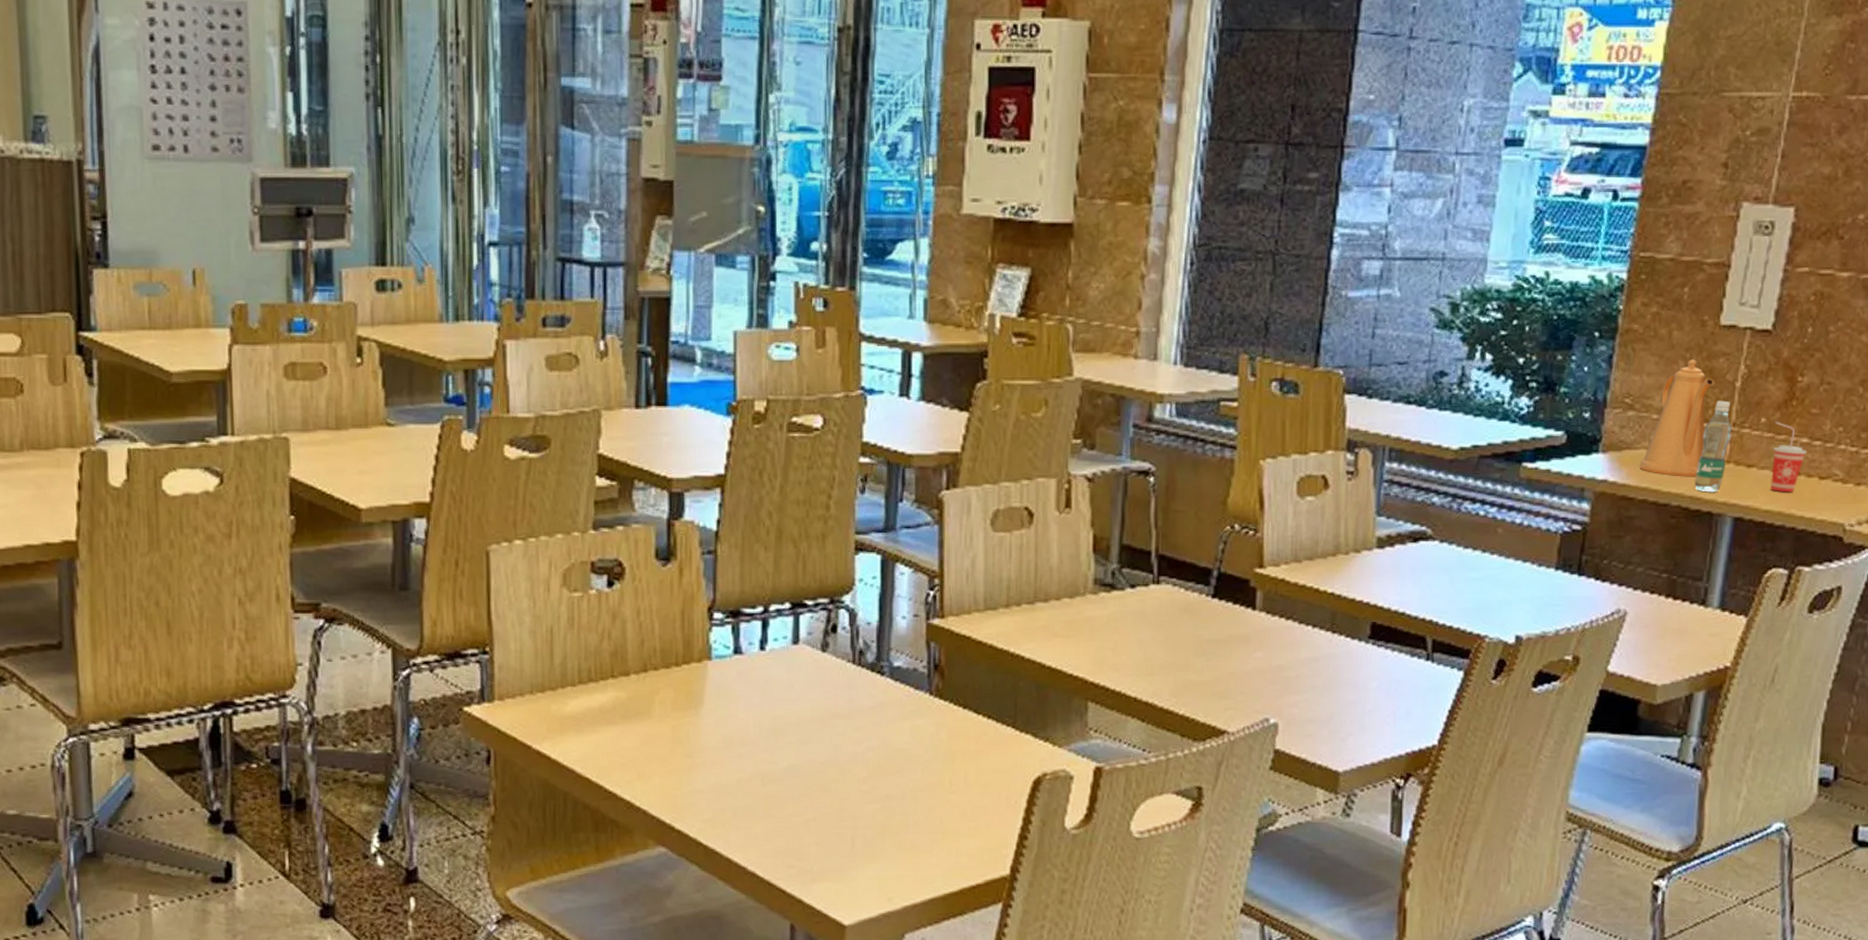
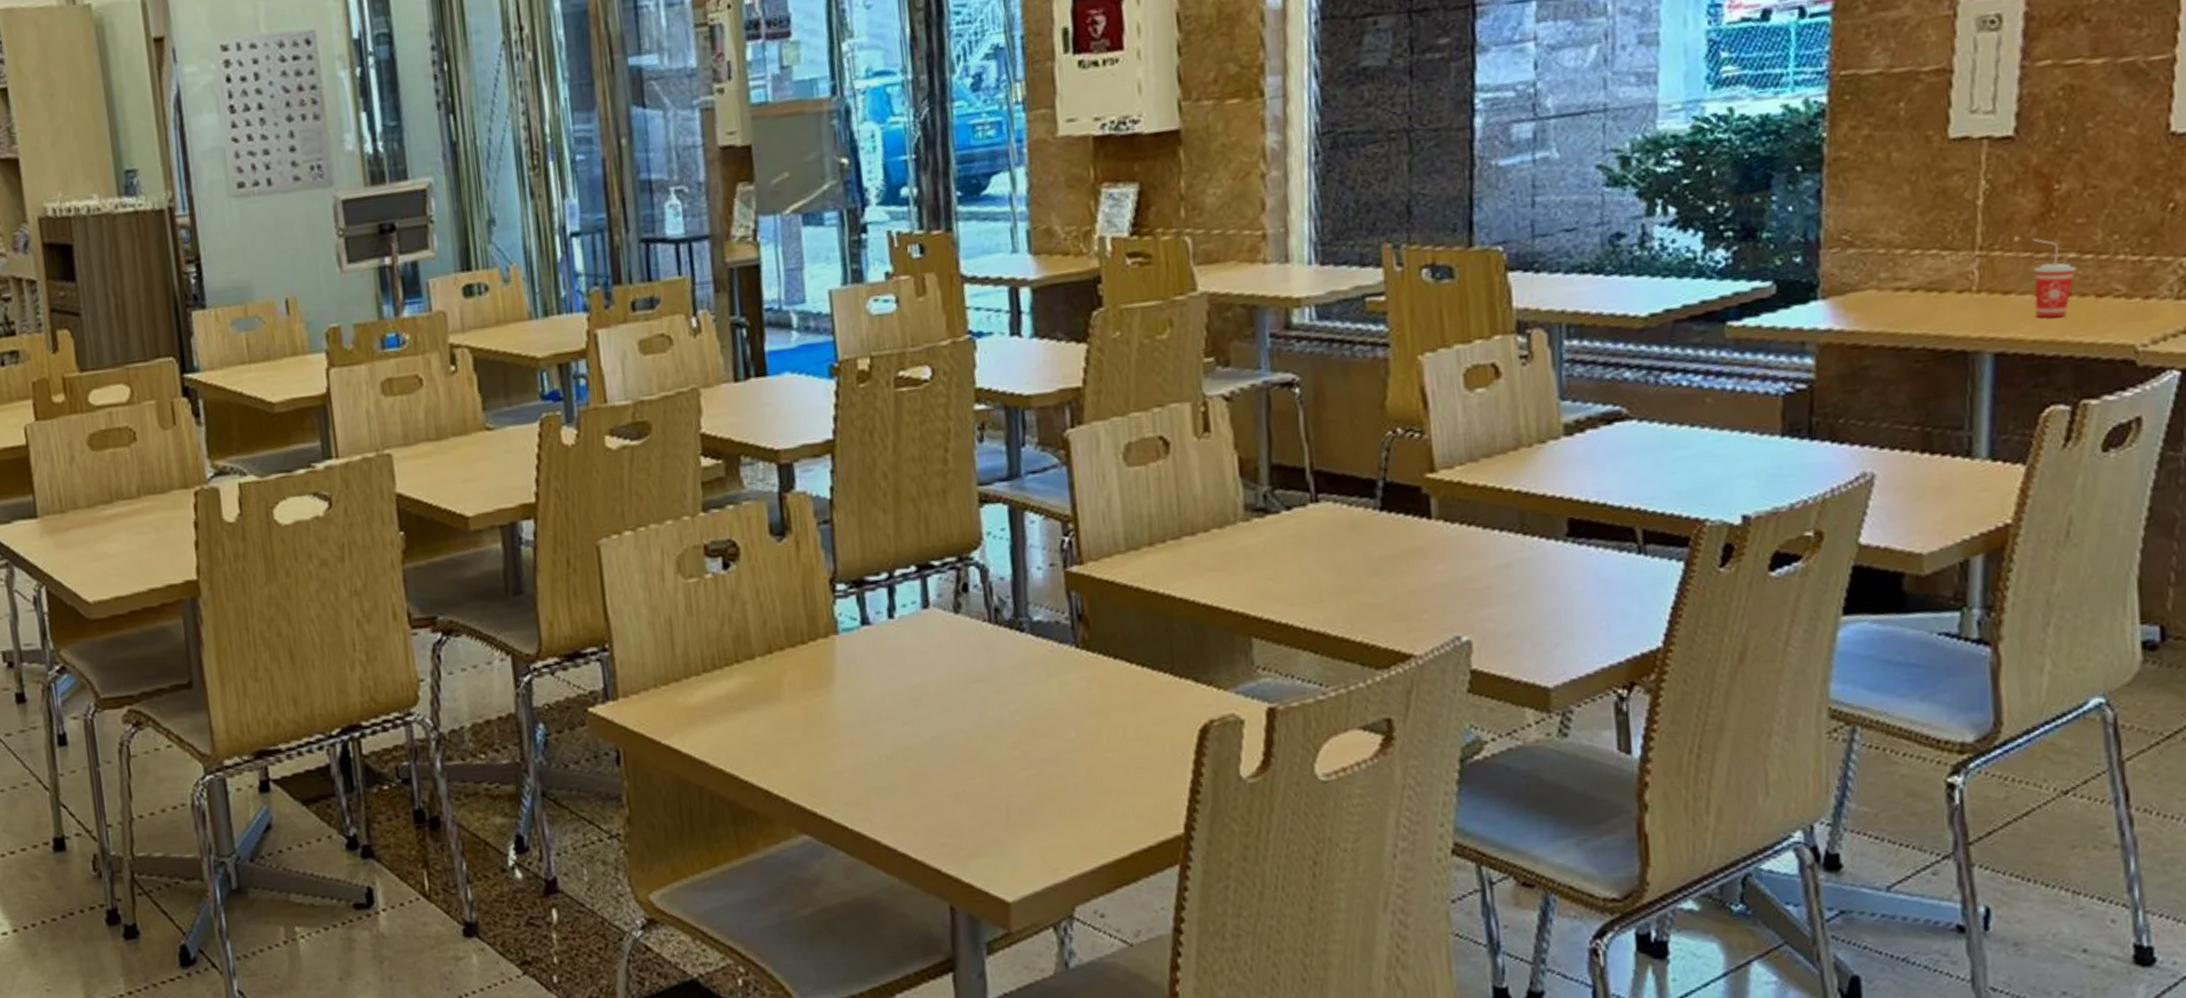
coffee pot: present [1639,359,1715,477] -> none [1869,181,1951,316]
bottle: present [1694,400,1732,493] -> none [1939,223,1980,329]

